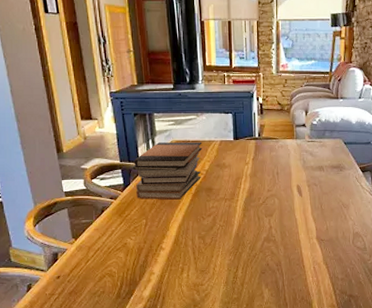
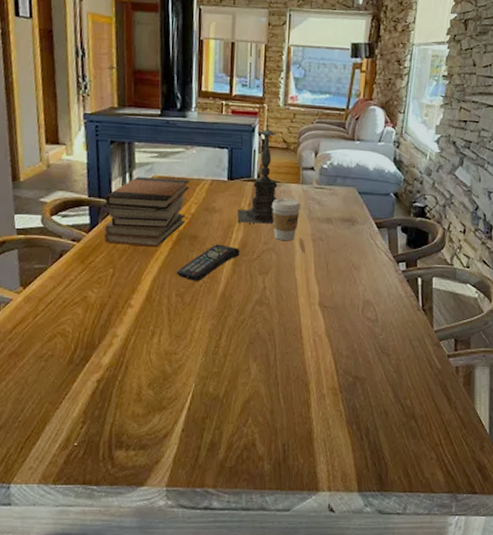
remote control: none [197,194,248,225] -> present [176,244,240,281]
candle holder: none [244,86,276,175] -> present [237,119,278,224]
coffee cup: none [272,151,296,187] -> present [272,197,301,240]

